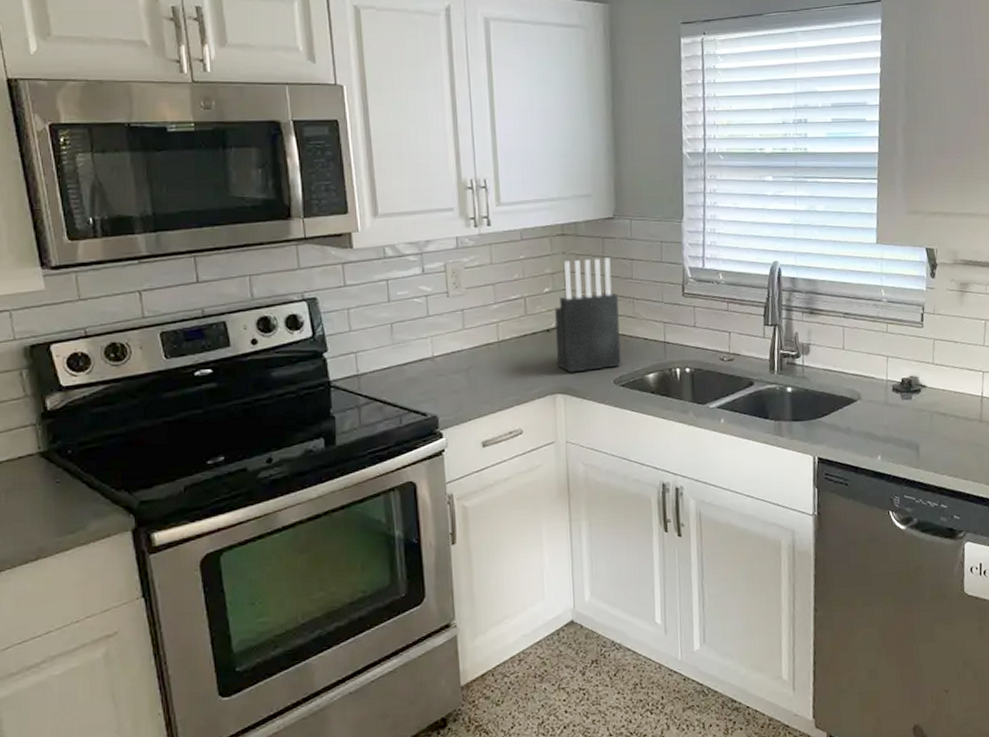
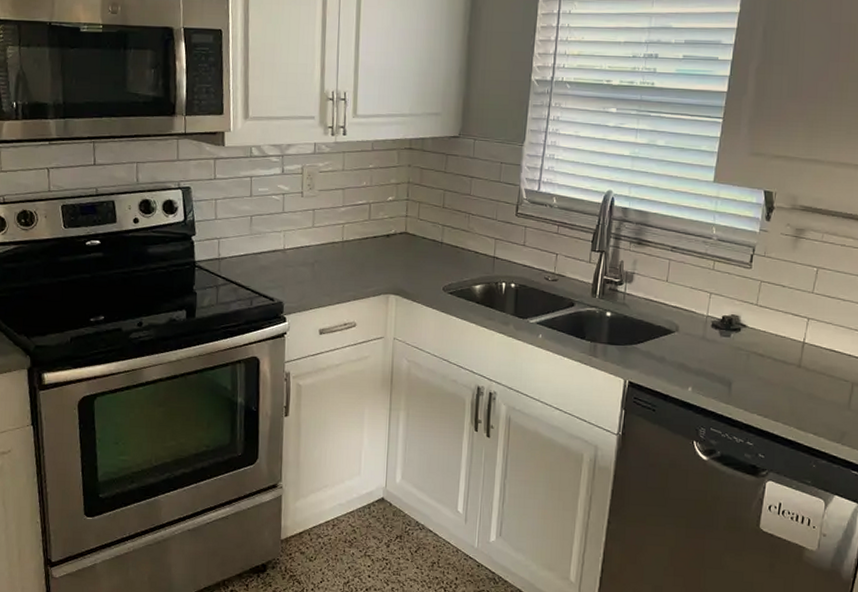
knife block: present [555,258,621,373] -> none [394,173,456,277]

